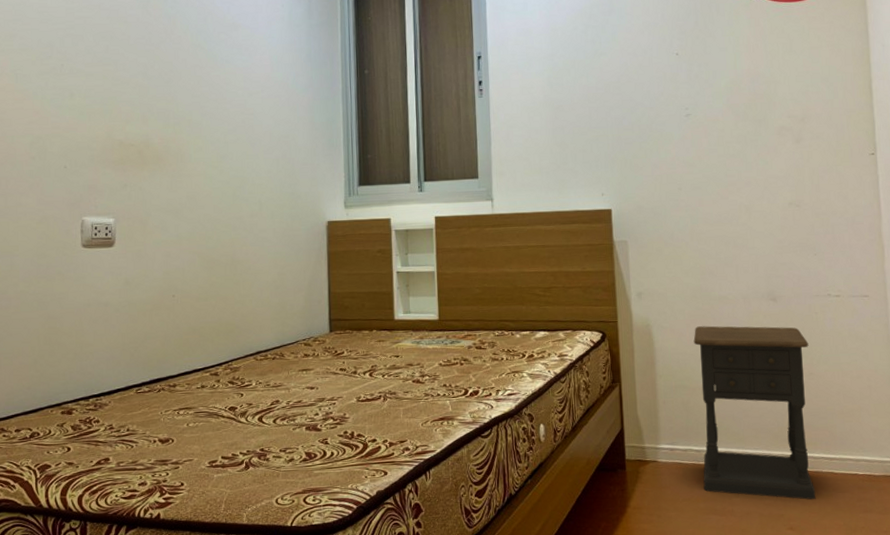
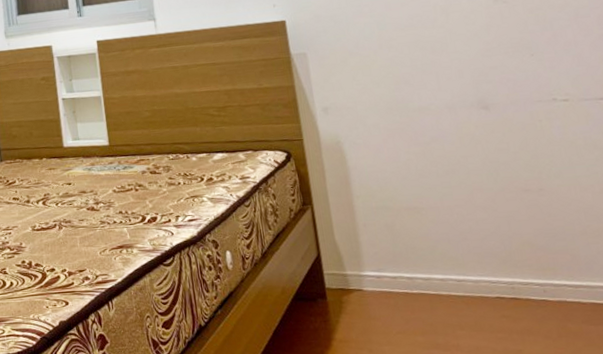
nightstand: present [693,326,816,500] -> none [392,137,562,333]

